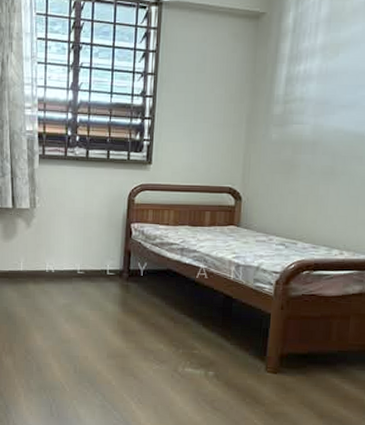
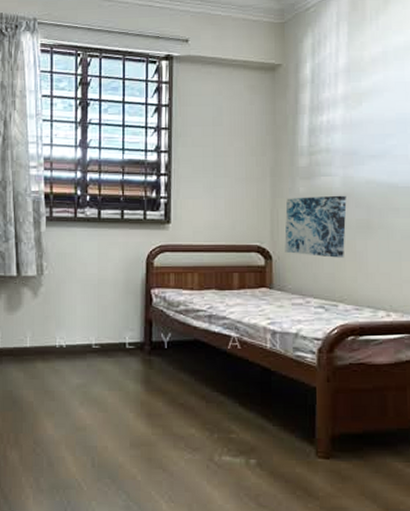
wall art: none [254,142,315,201] -> present [284,195,347,258]

